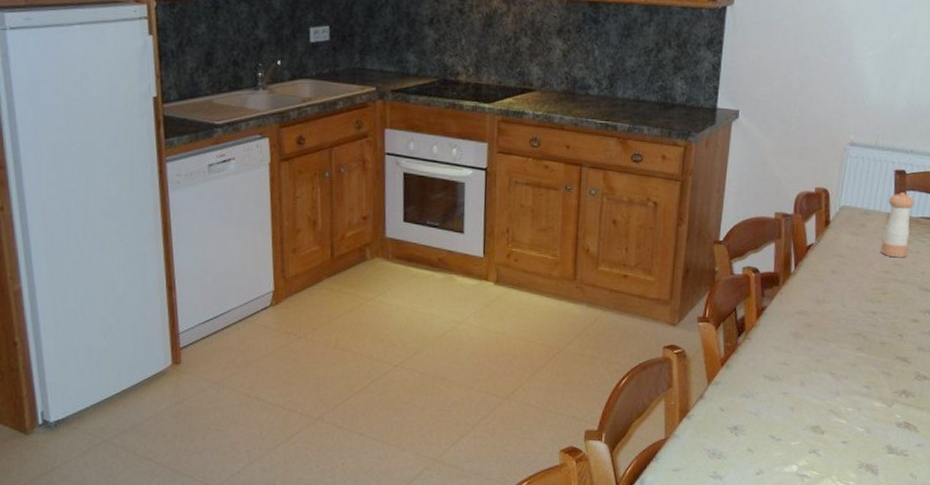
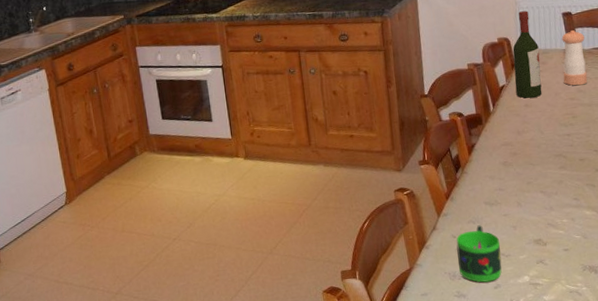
mug: none [721,400,772,466] -> present [456,225,502,283]
wine bottle: none [824,160,861,264] -> present [512,11,543,98]

